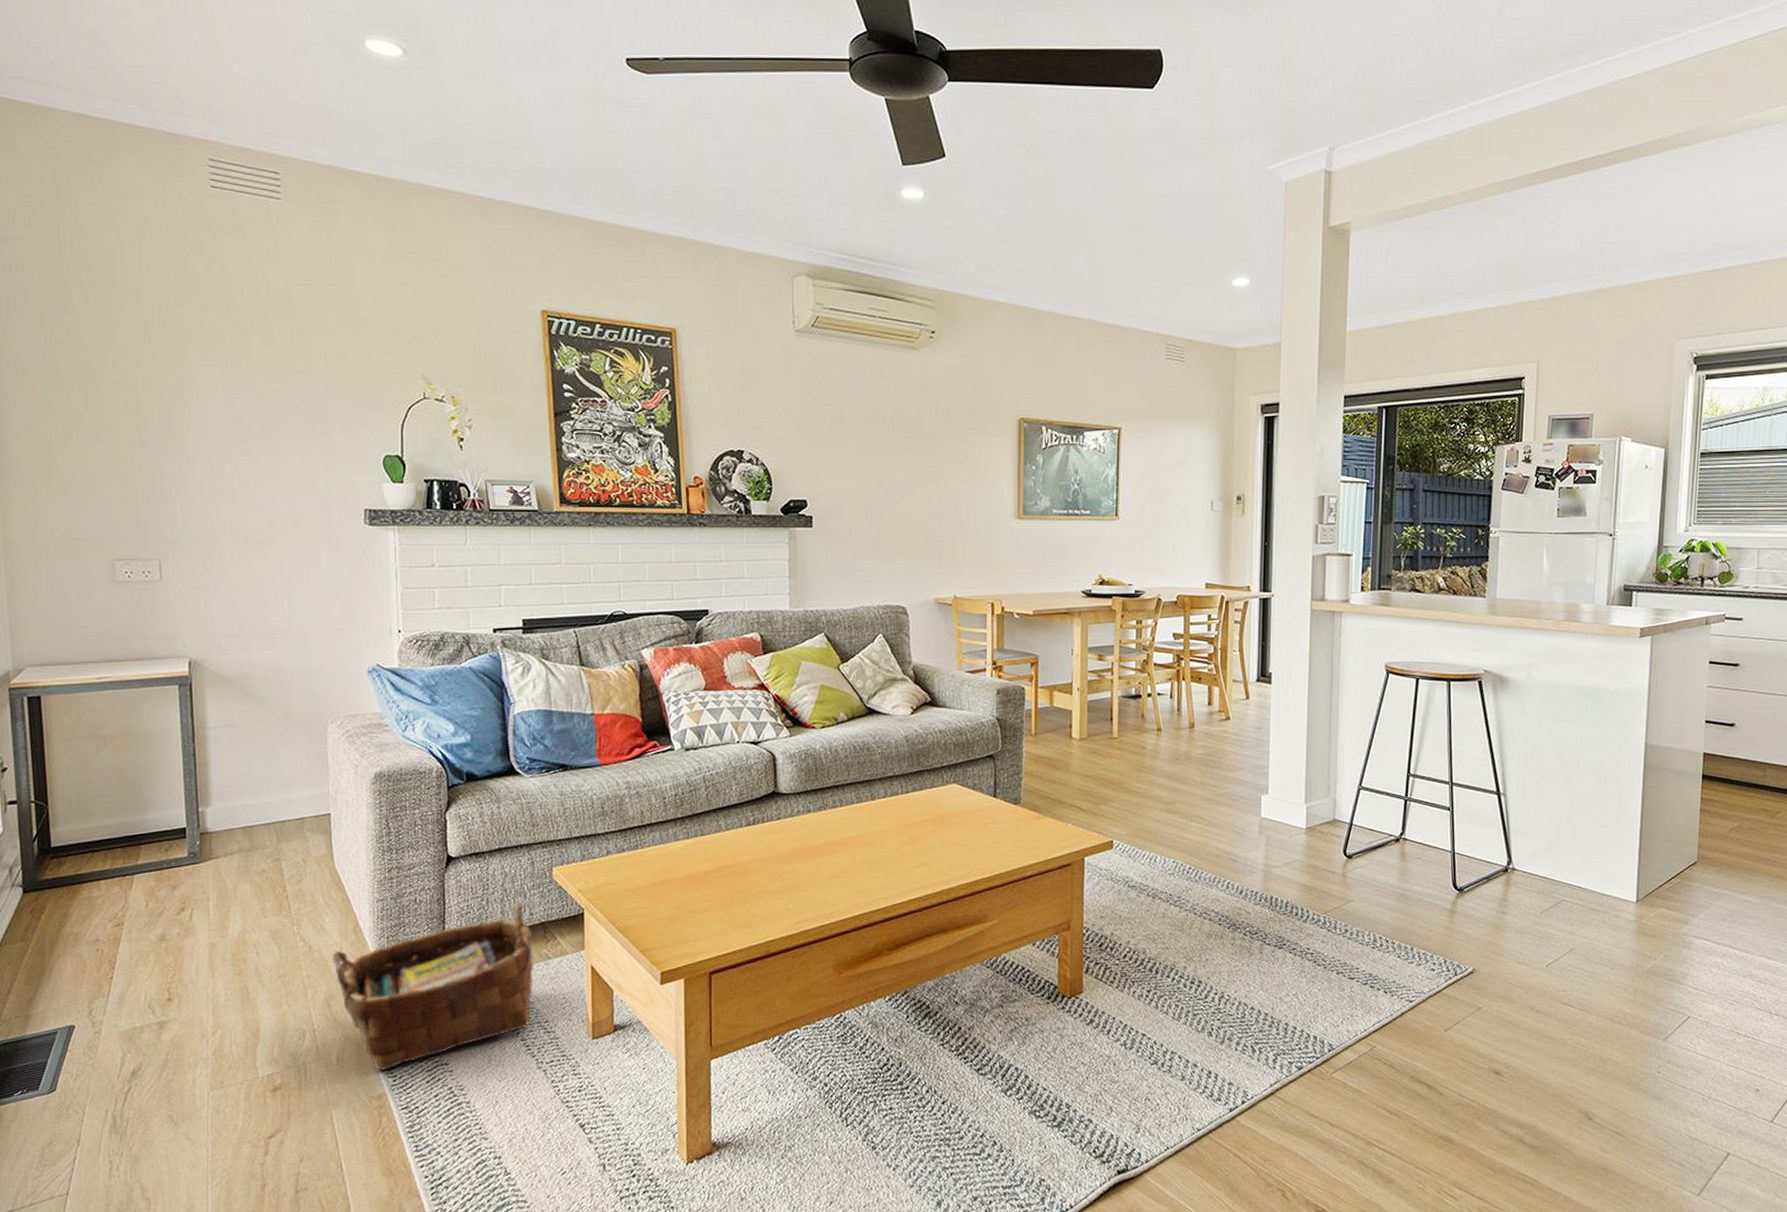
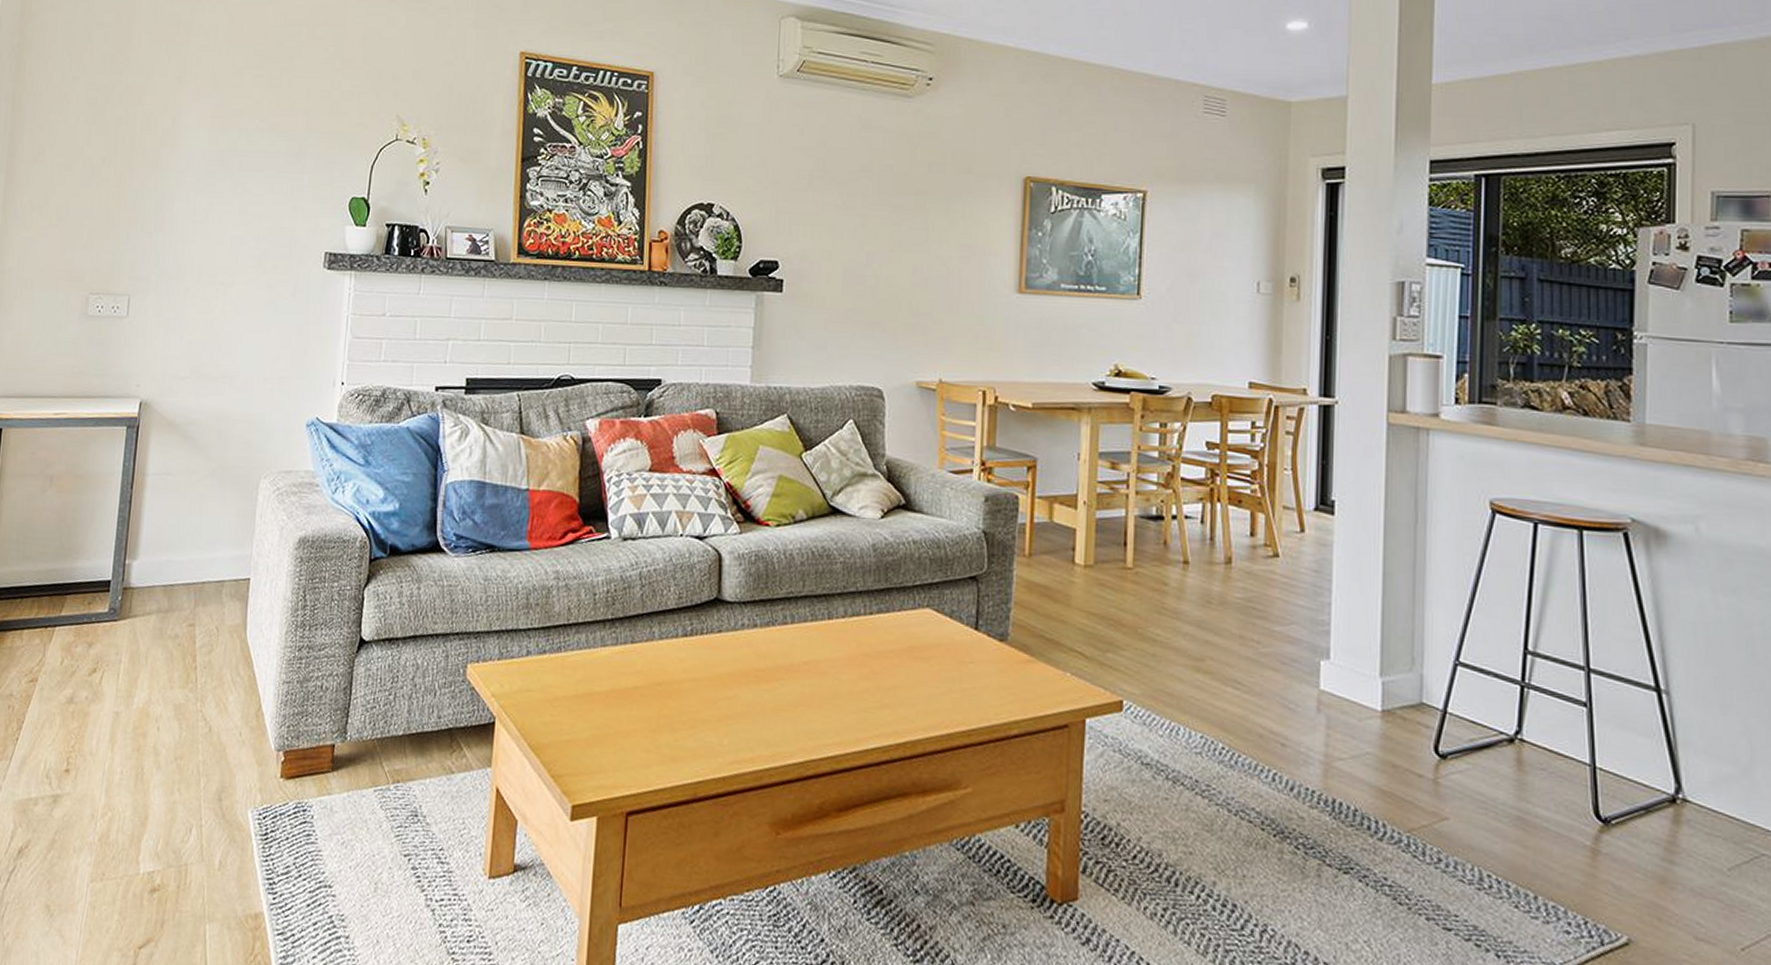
woven basket: present [331,902,534,1071] -> none [229,700,437,885]

